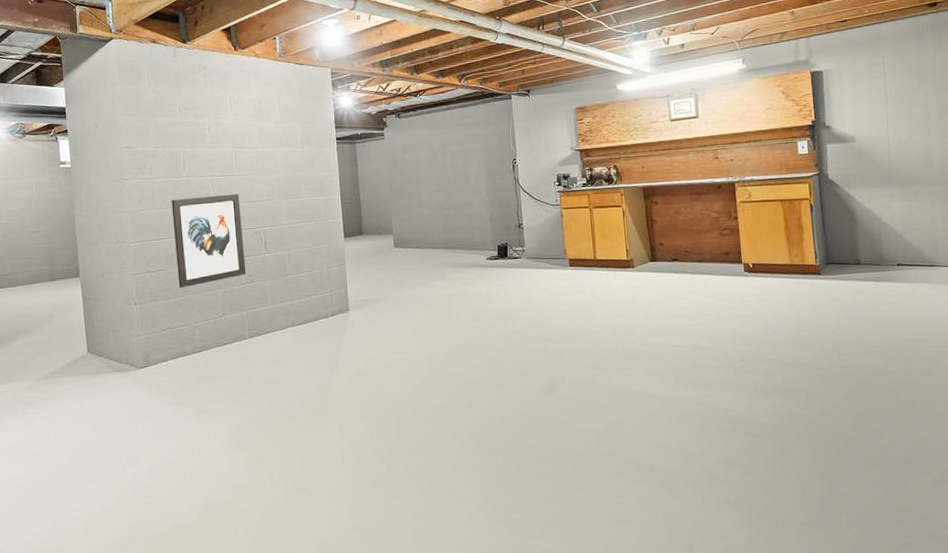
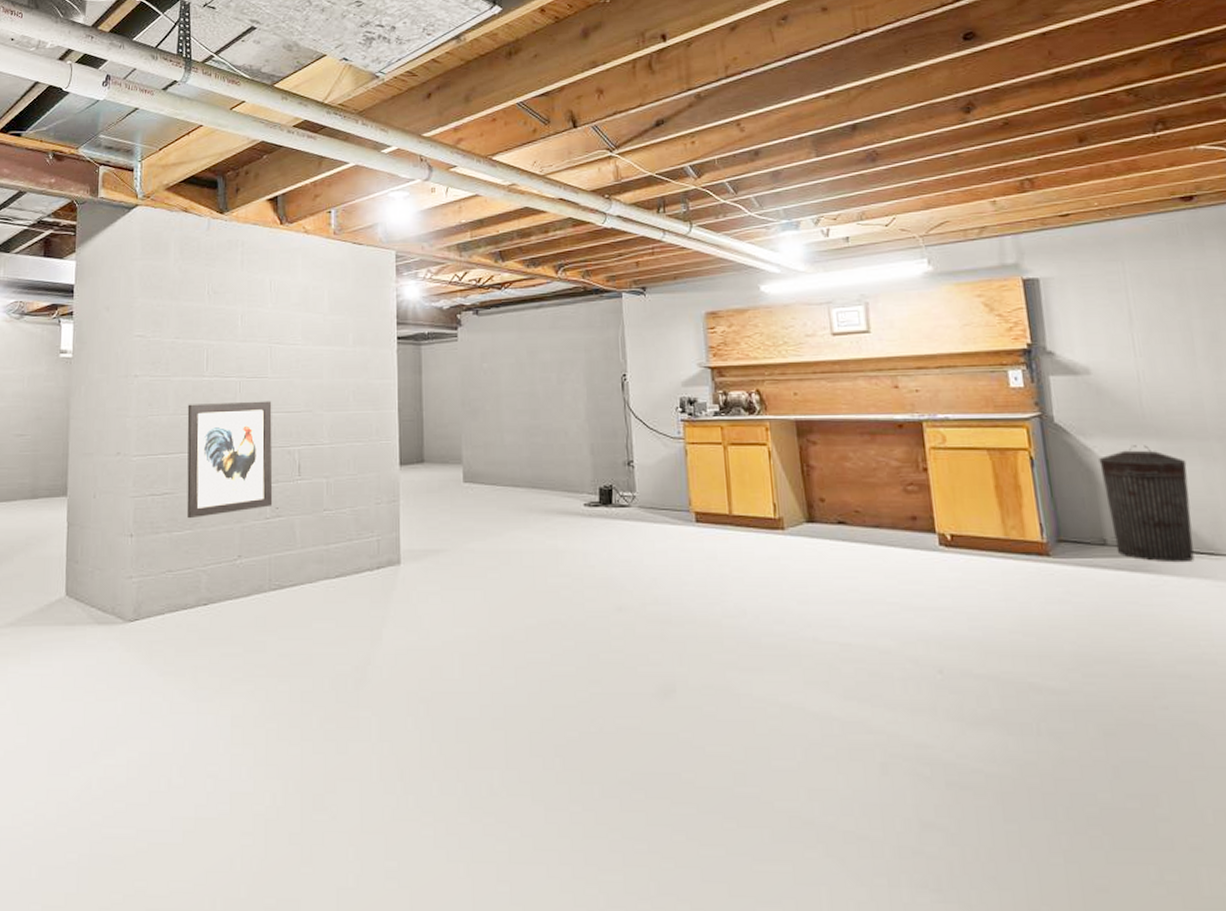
trash can: none [858,191,919,274] -> present [1099,445,1195,563]

